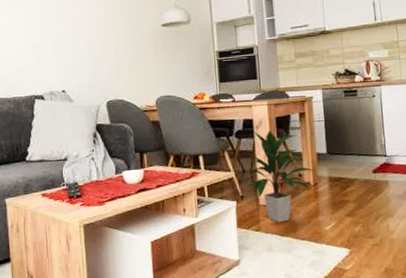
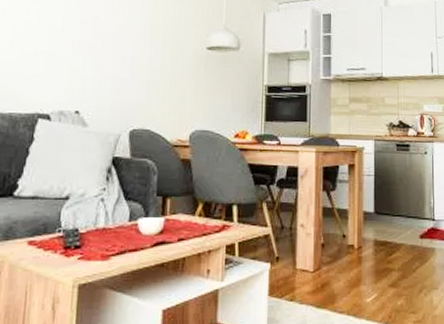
indoor plant: present [244,129,315,223] -> none [281,180,360,292]

